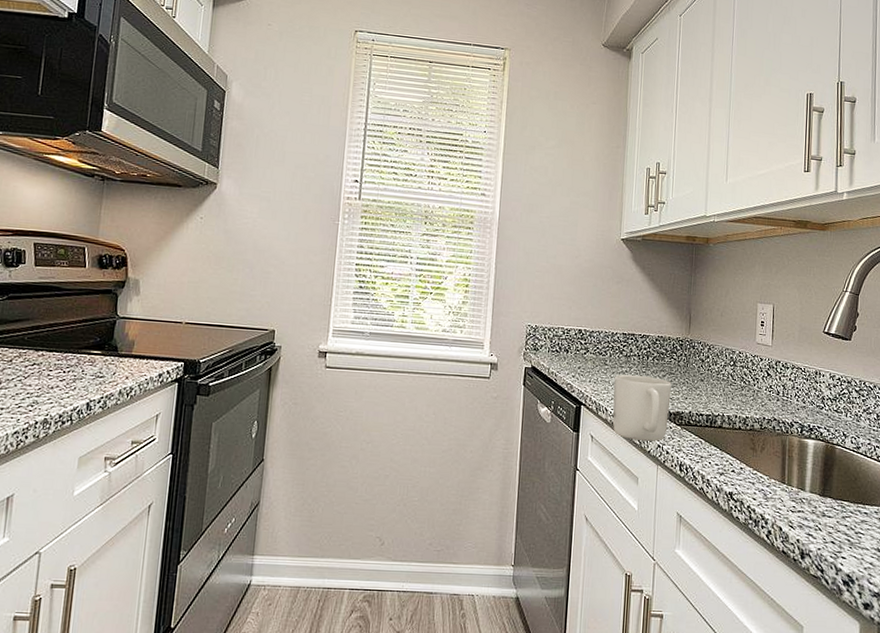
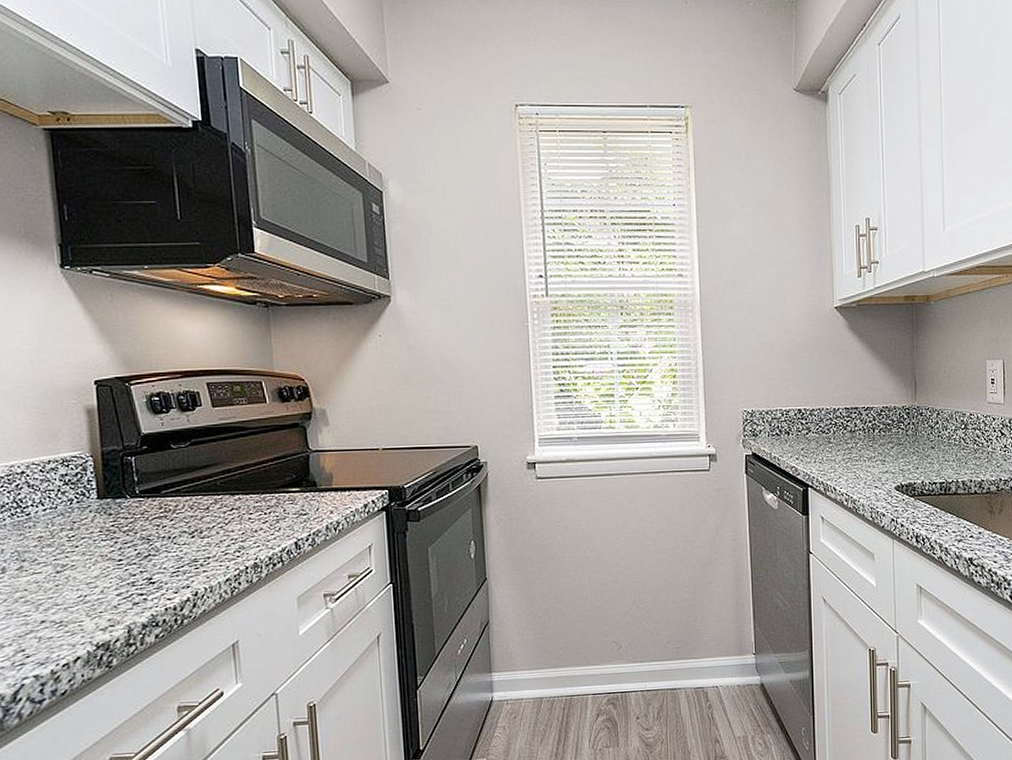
mug: present [612,374,672,442] -> none [840,449,901,518]

